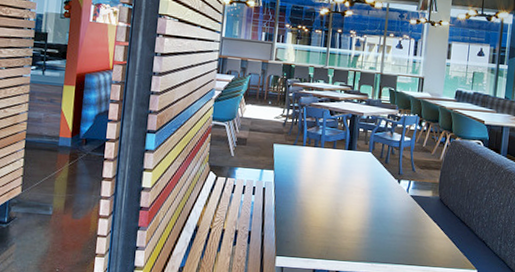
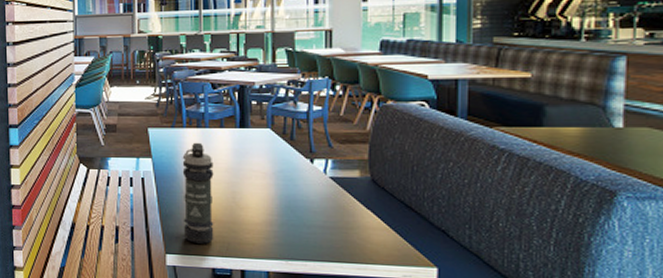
smoke grenade: none [293,159,324,248] -> present [182,142,214,244]

